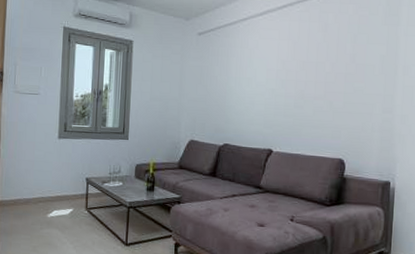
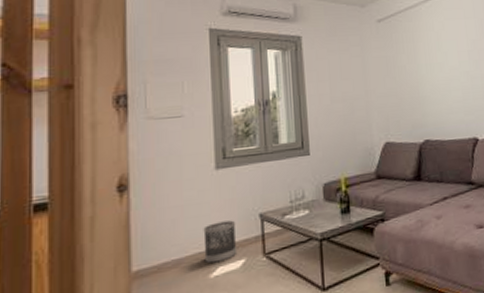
wastebasket: none [45,178,69,207] -> present [203,220,238,264]

